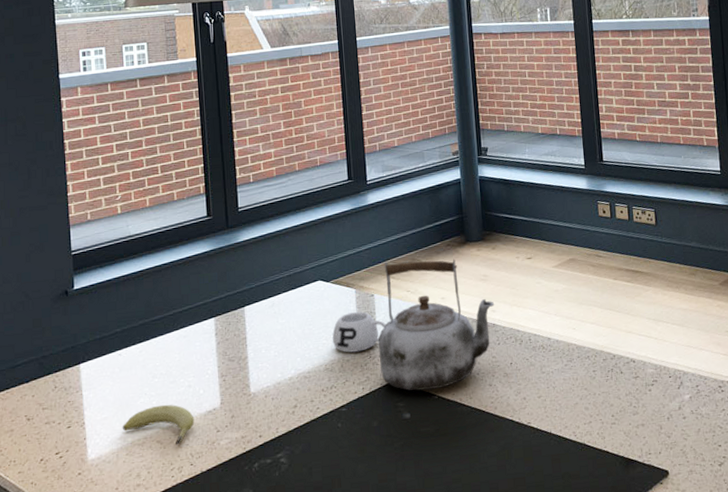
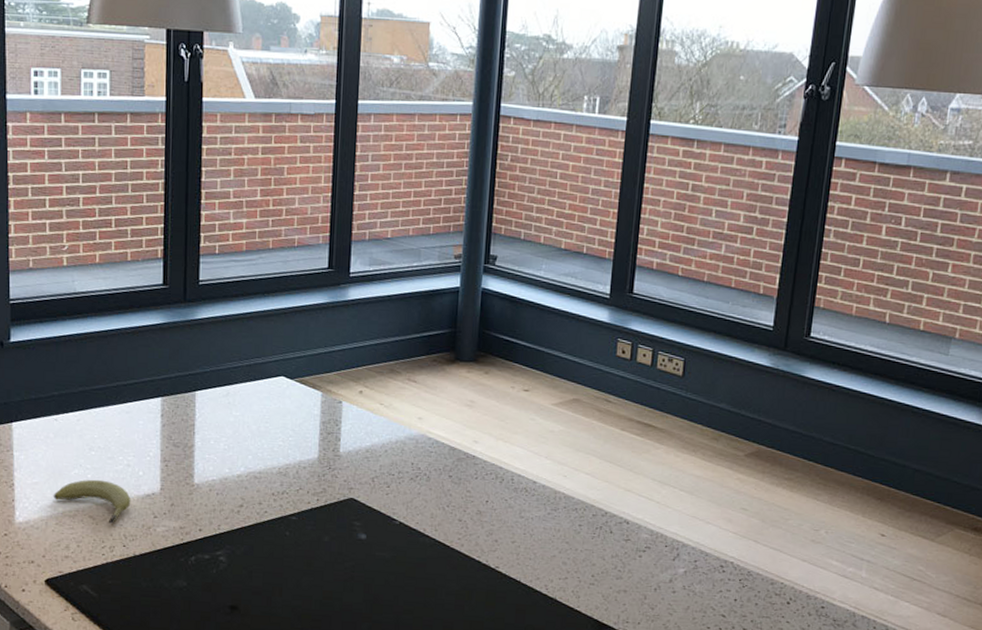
mug: present [332,311,386,353] -> none [290,417,351,461]
kettle: present [377,258,495,391] -> none [339,366,479,515]

